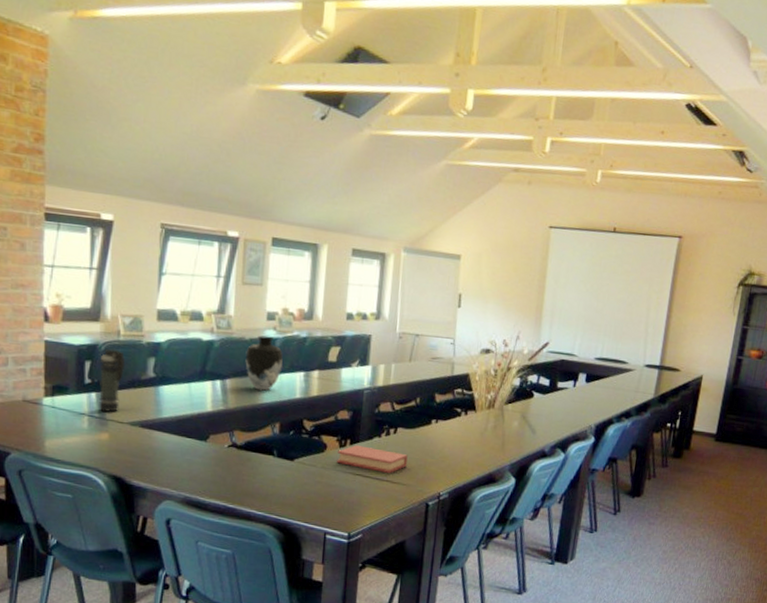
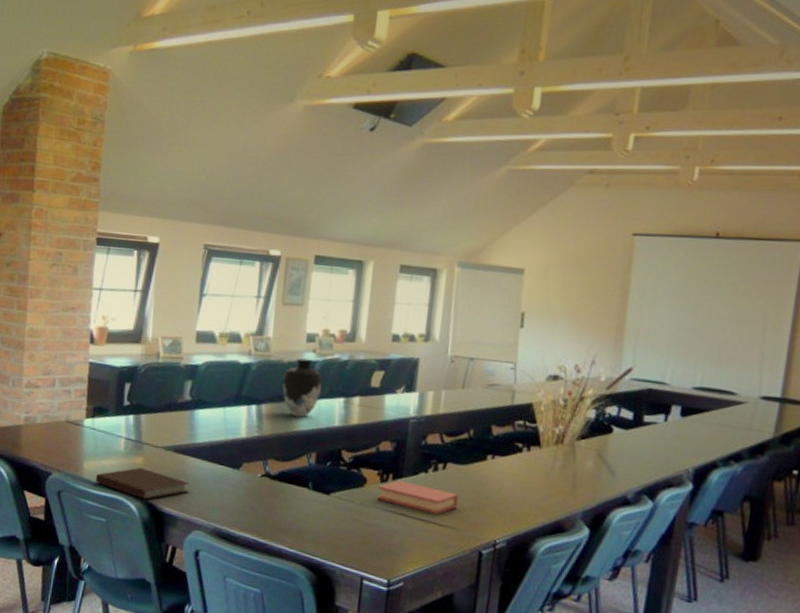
notebook: none [58,444,157,474] -> present [95,468,189,500]
smoke grenade: present [99,349,126,413] -> none [135,371,164,436]

